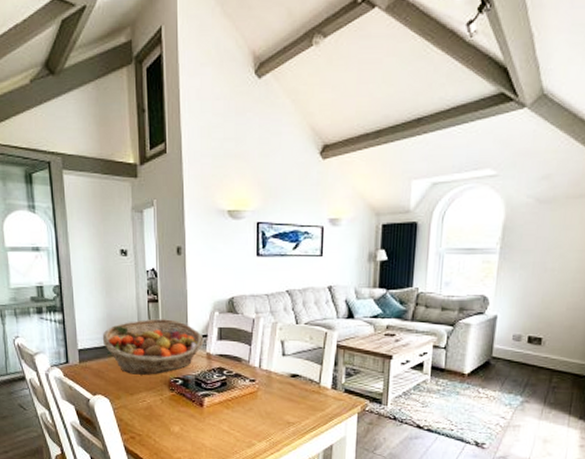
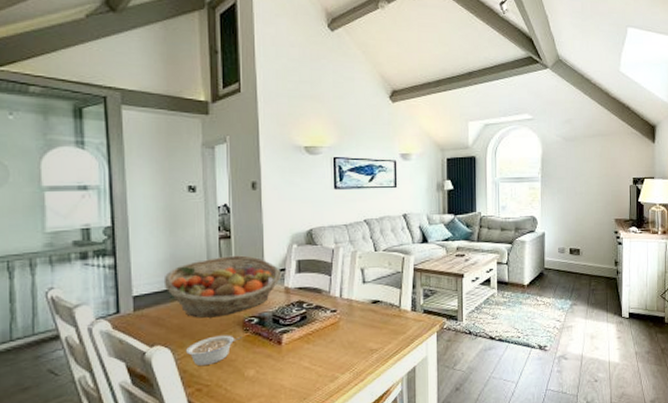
legume: none [122,392,169,417] -> present [186,335,243,366]

